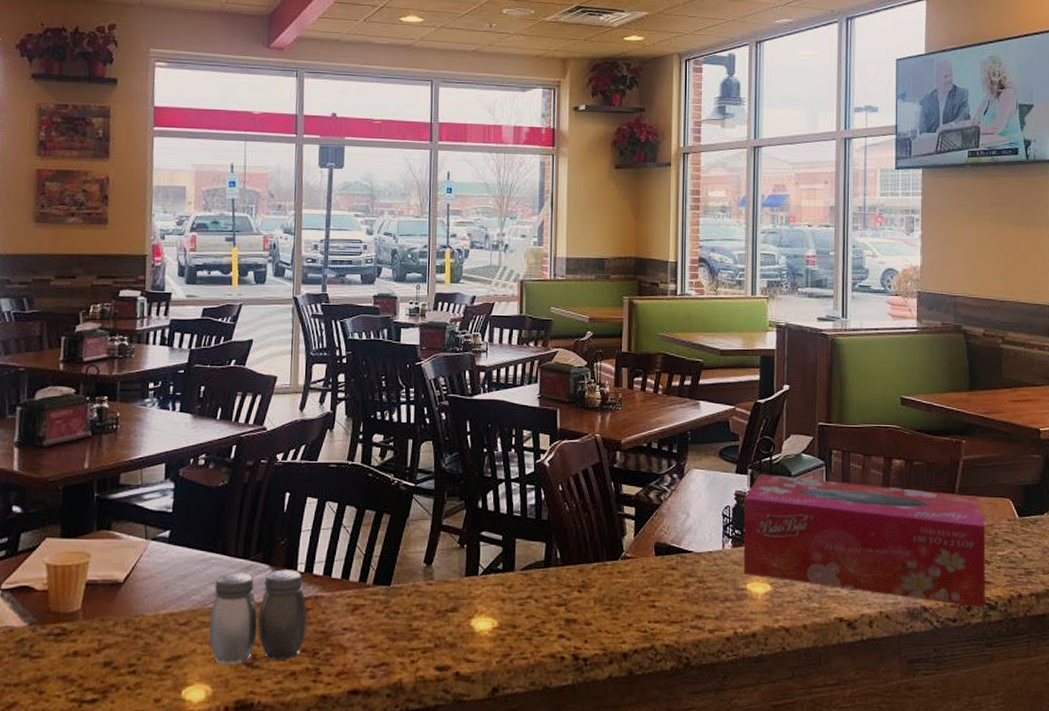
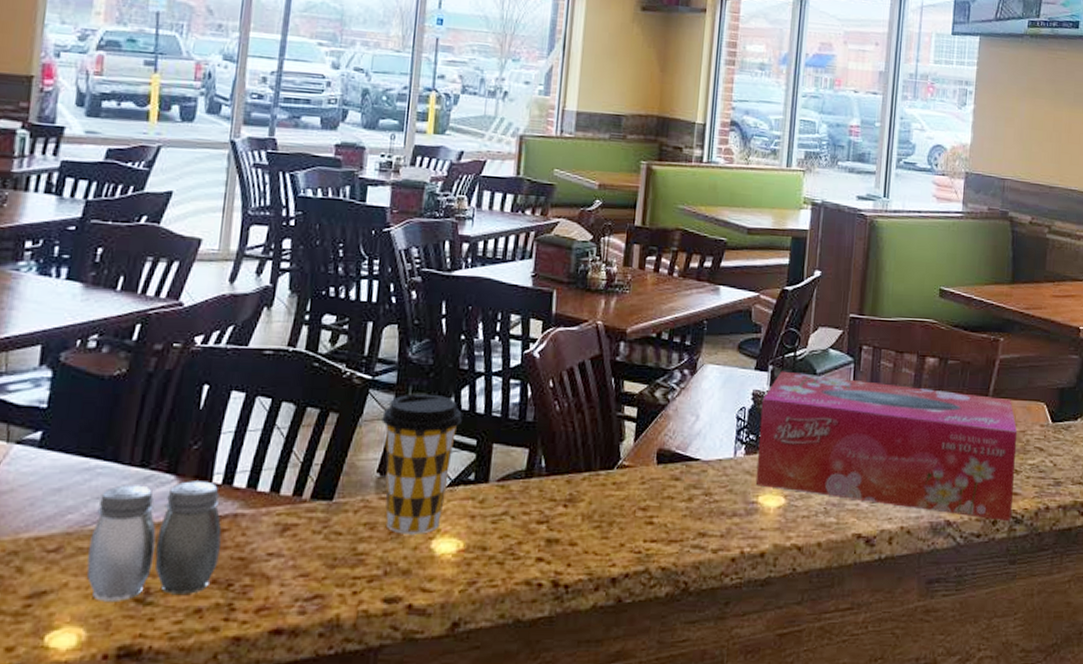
coffee cup: none [425,498,489,614] -> present [382,394,462,534]

